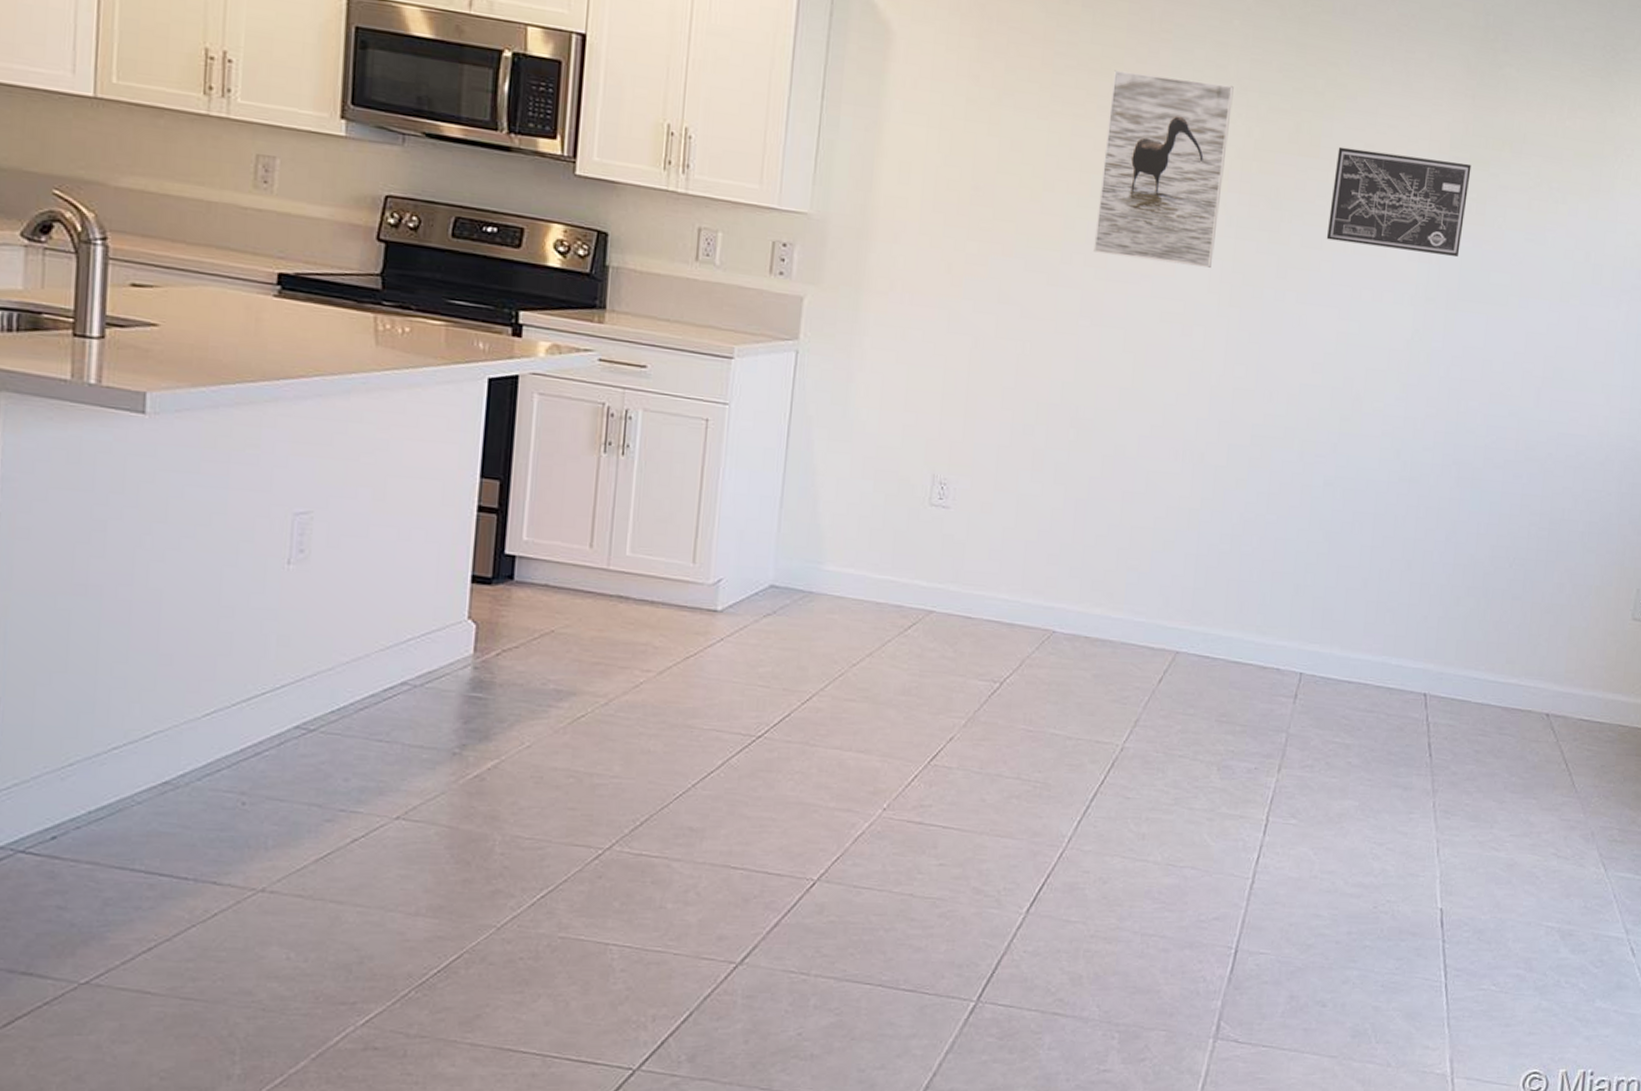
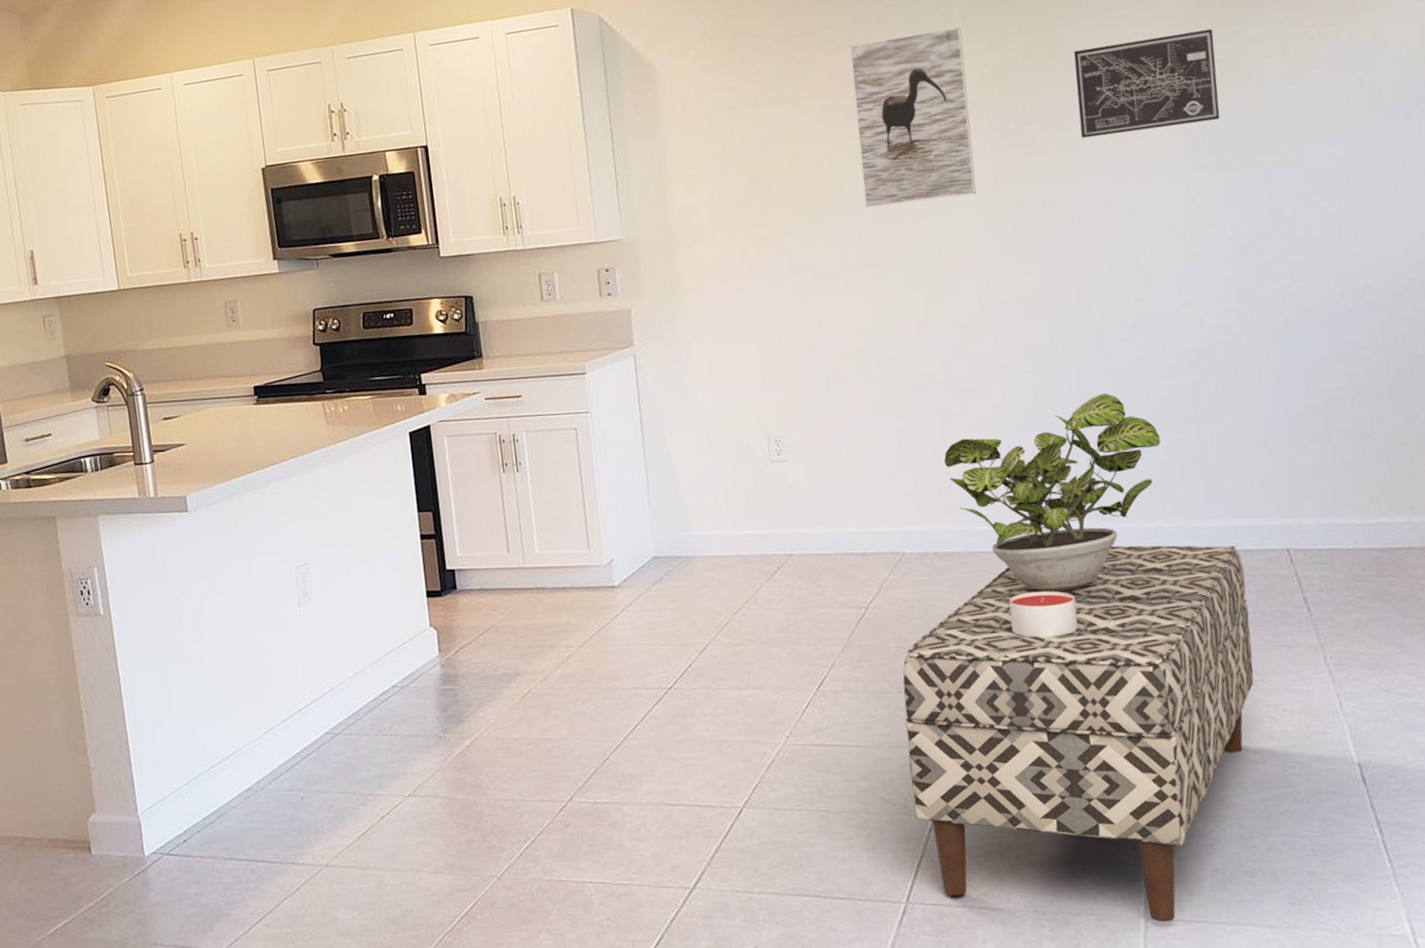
bench: none [1006,662,1382,1044] -> present [903,545,1254,923]
potted plant: none [1116,505,1334,699] -> present [944,393,1161,592]
candle: none [1148,694,1218,745] -> present [1008,591,1078,638]

